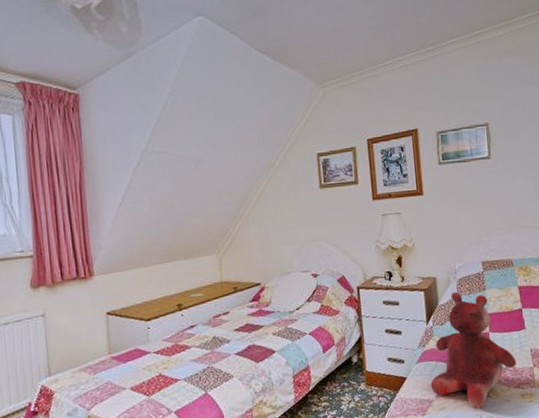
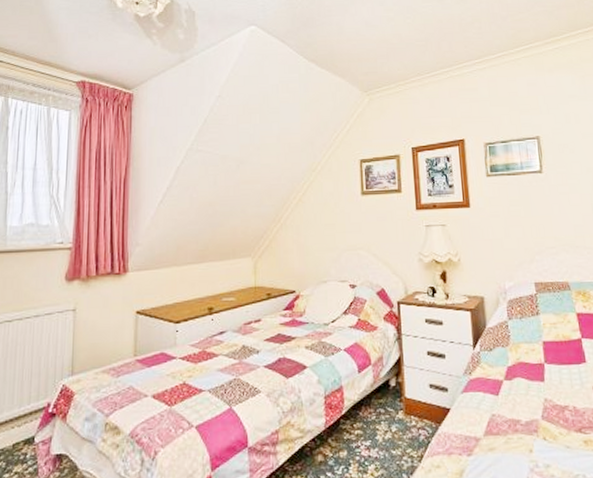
teddy bear: present [431,291,517,408] -> none [477,314,577,452]

